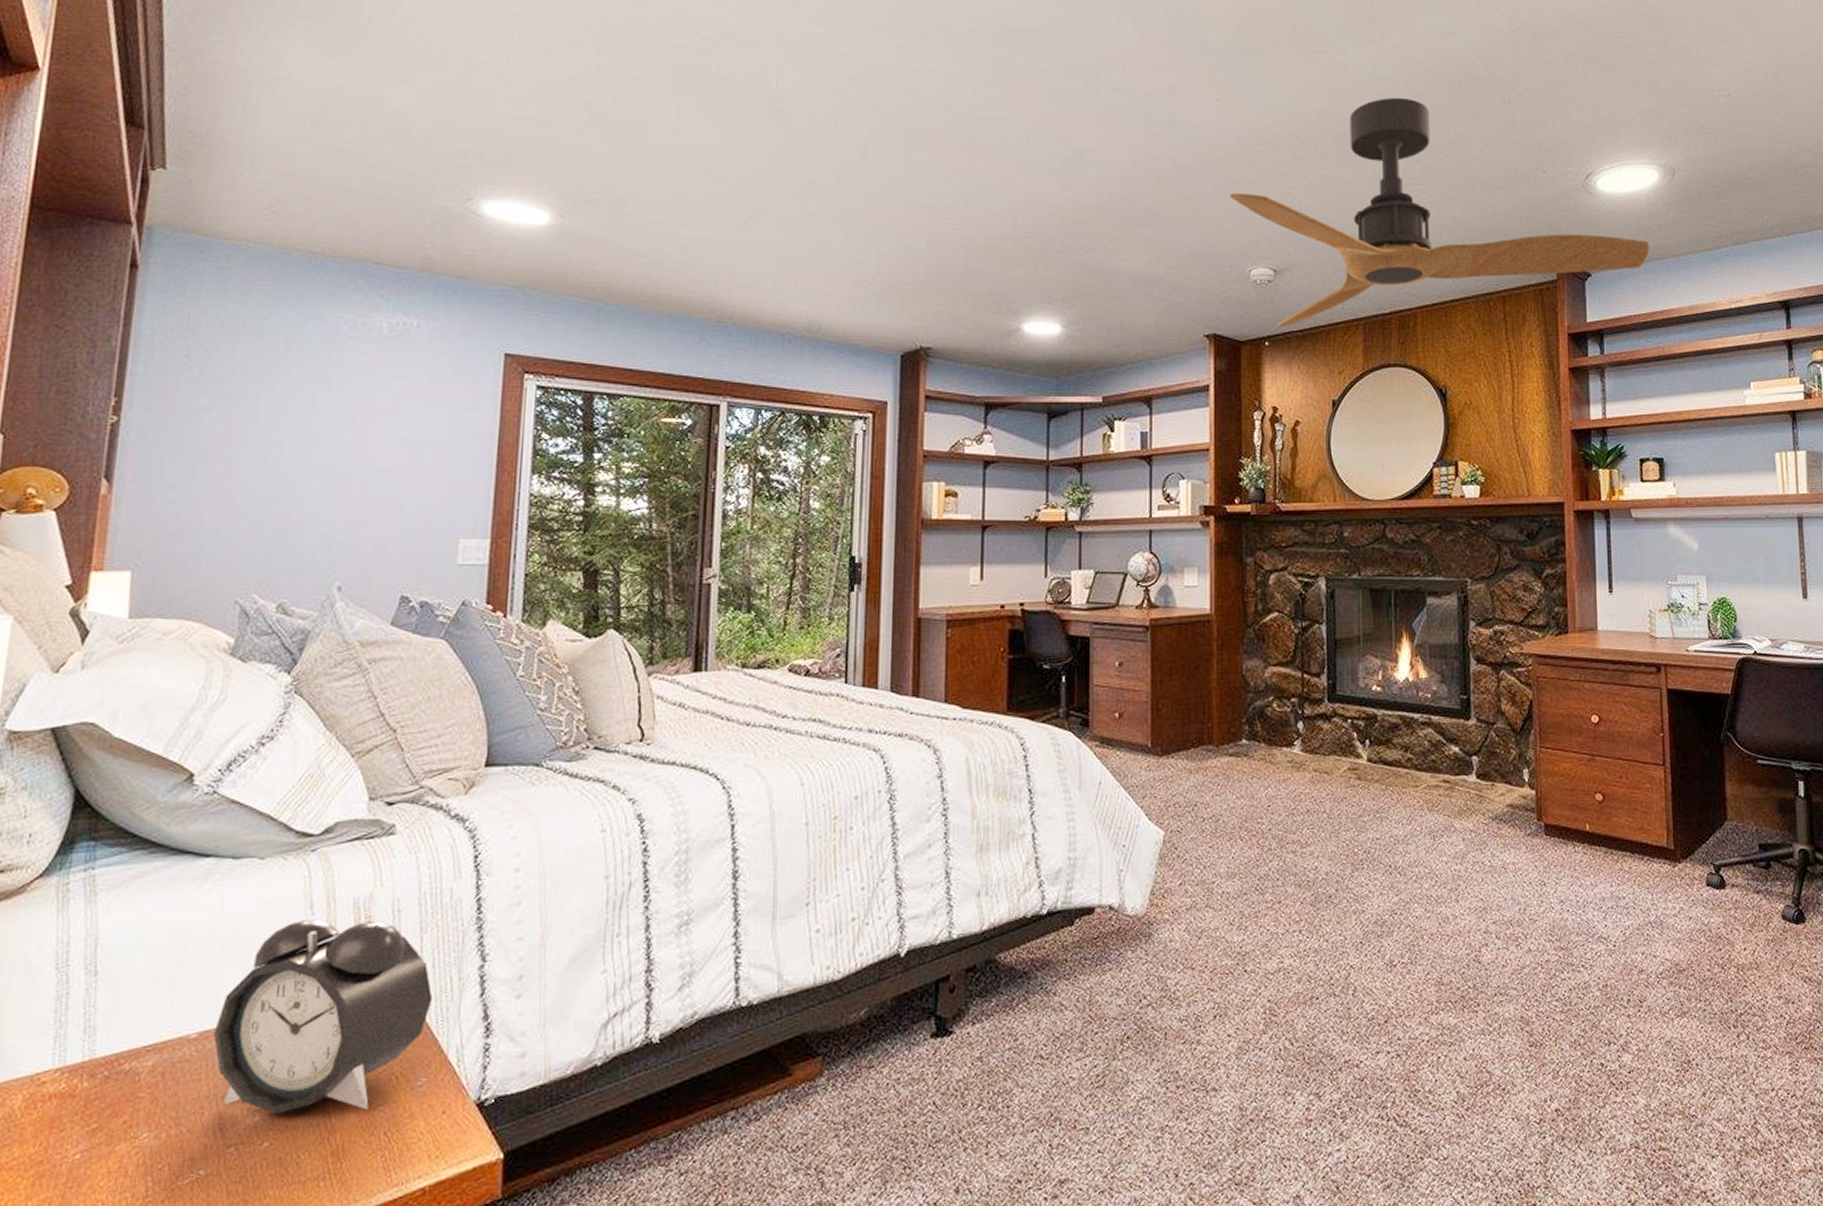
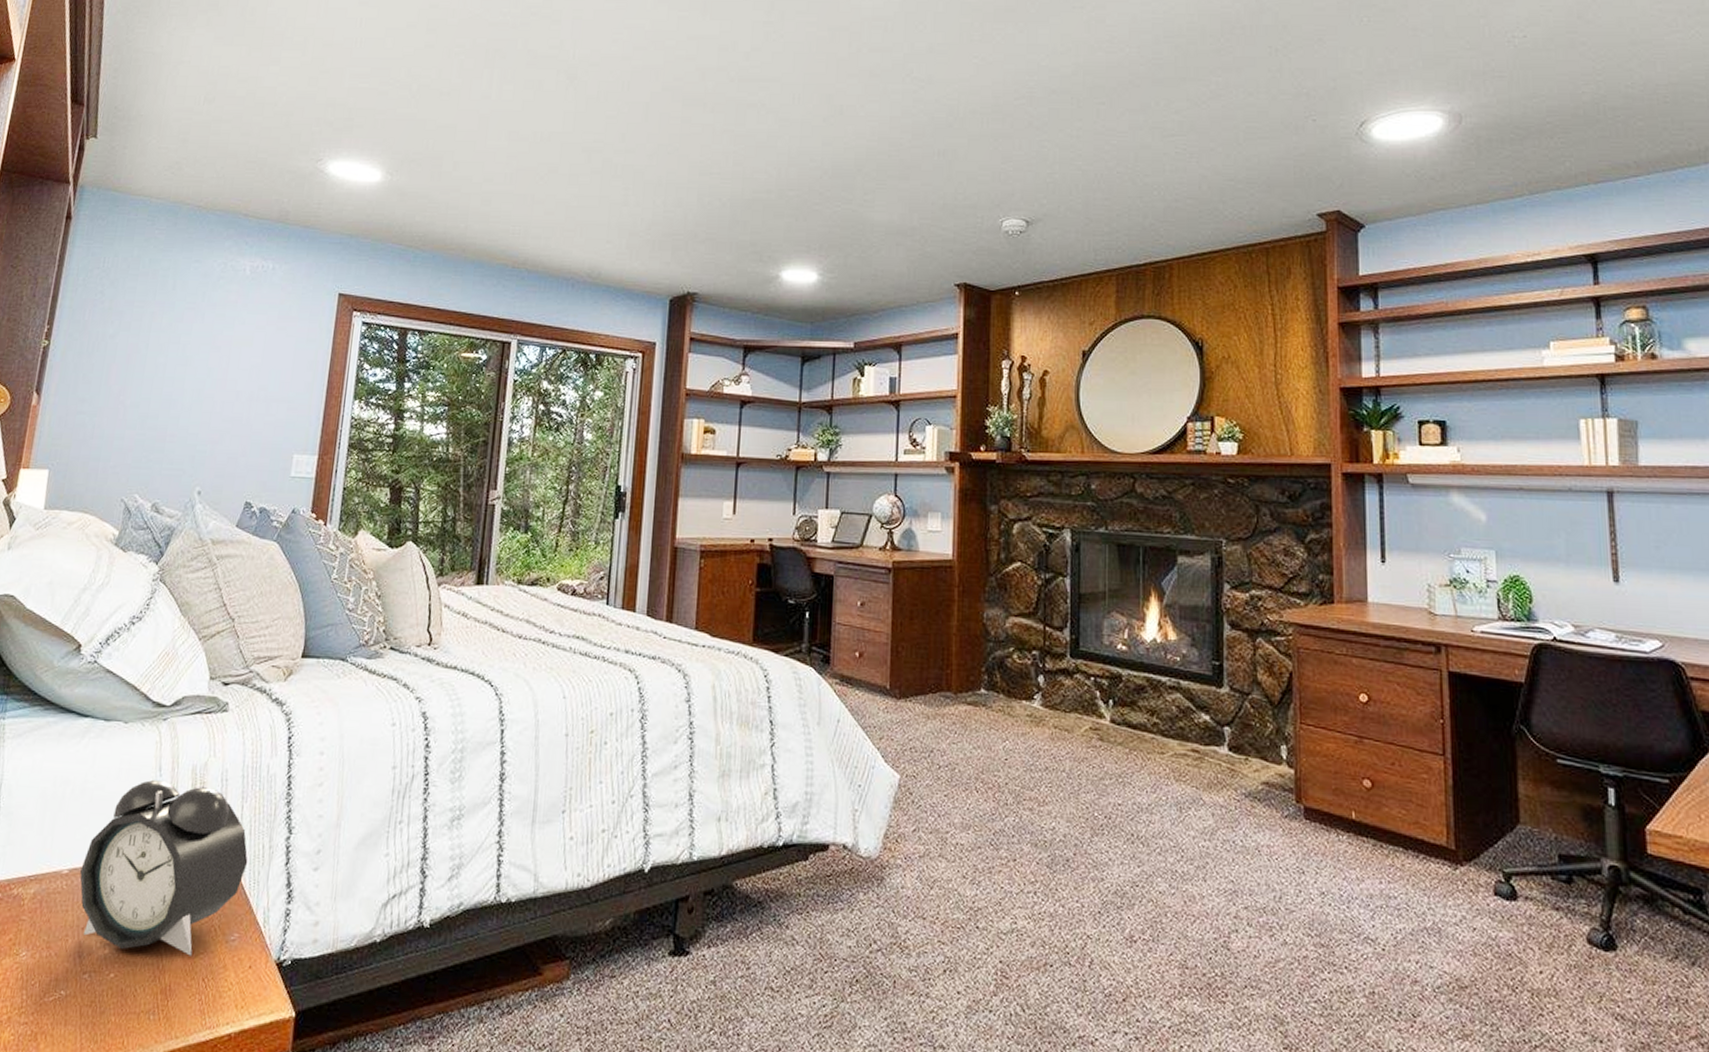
ceiling fan: present [1230,97,1650,327] -> none [984,49,1432,277]

